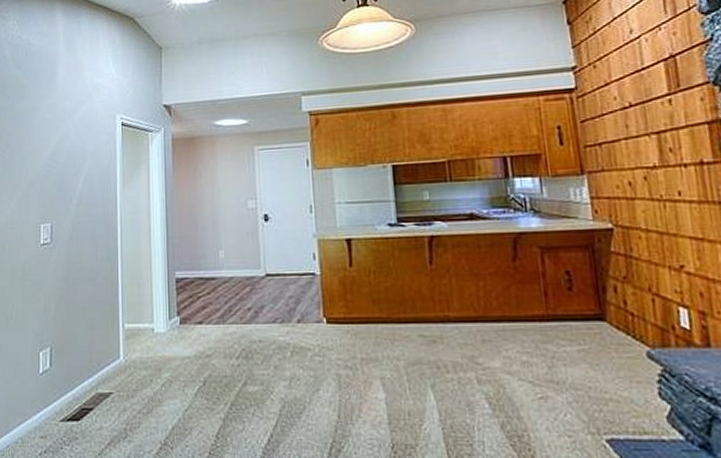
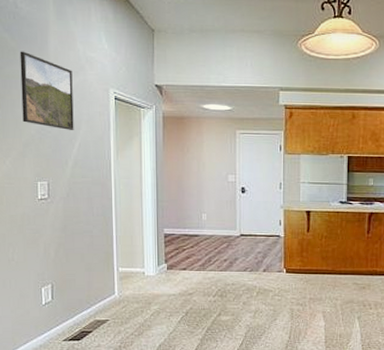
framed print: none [29,86,80,164] -> present [20,51,74,130]

